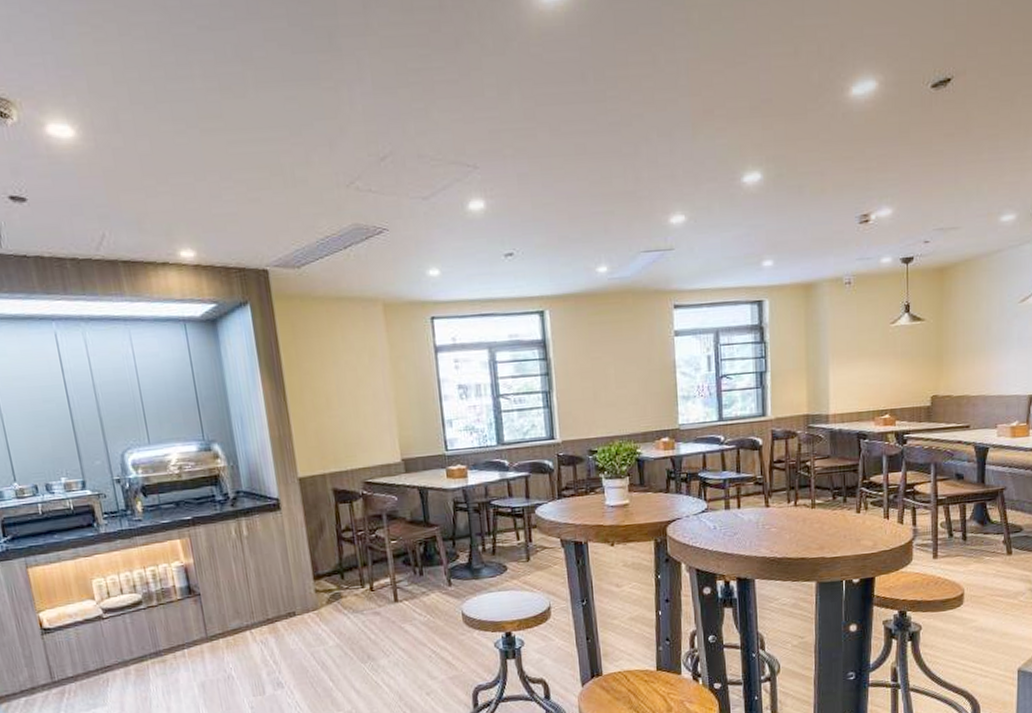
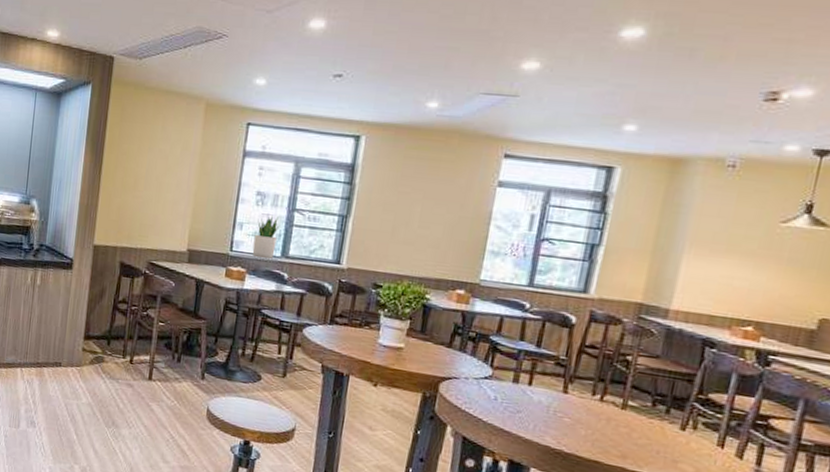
planter: none [466,406,491,452] -> present [252,216,279,260]

